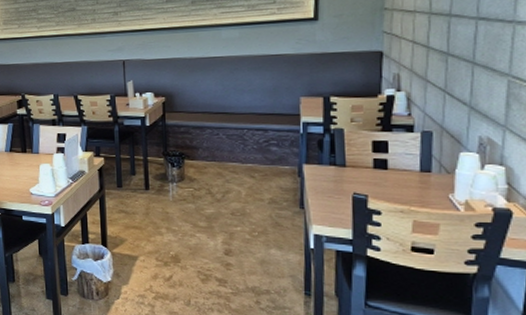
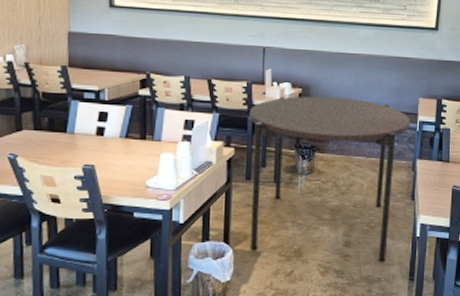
dining table: none [115,103,292,273] -> present [249,96,410,262]

